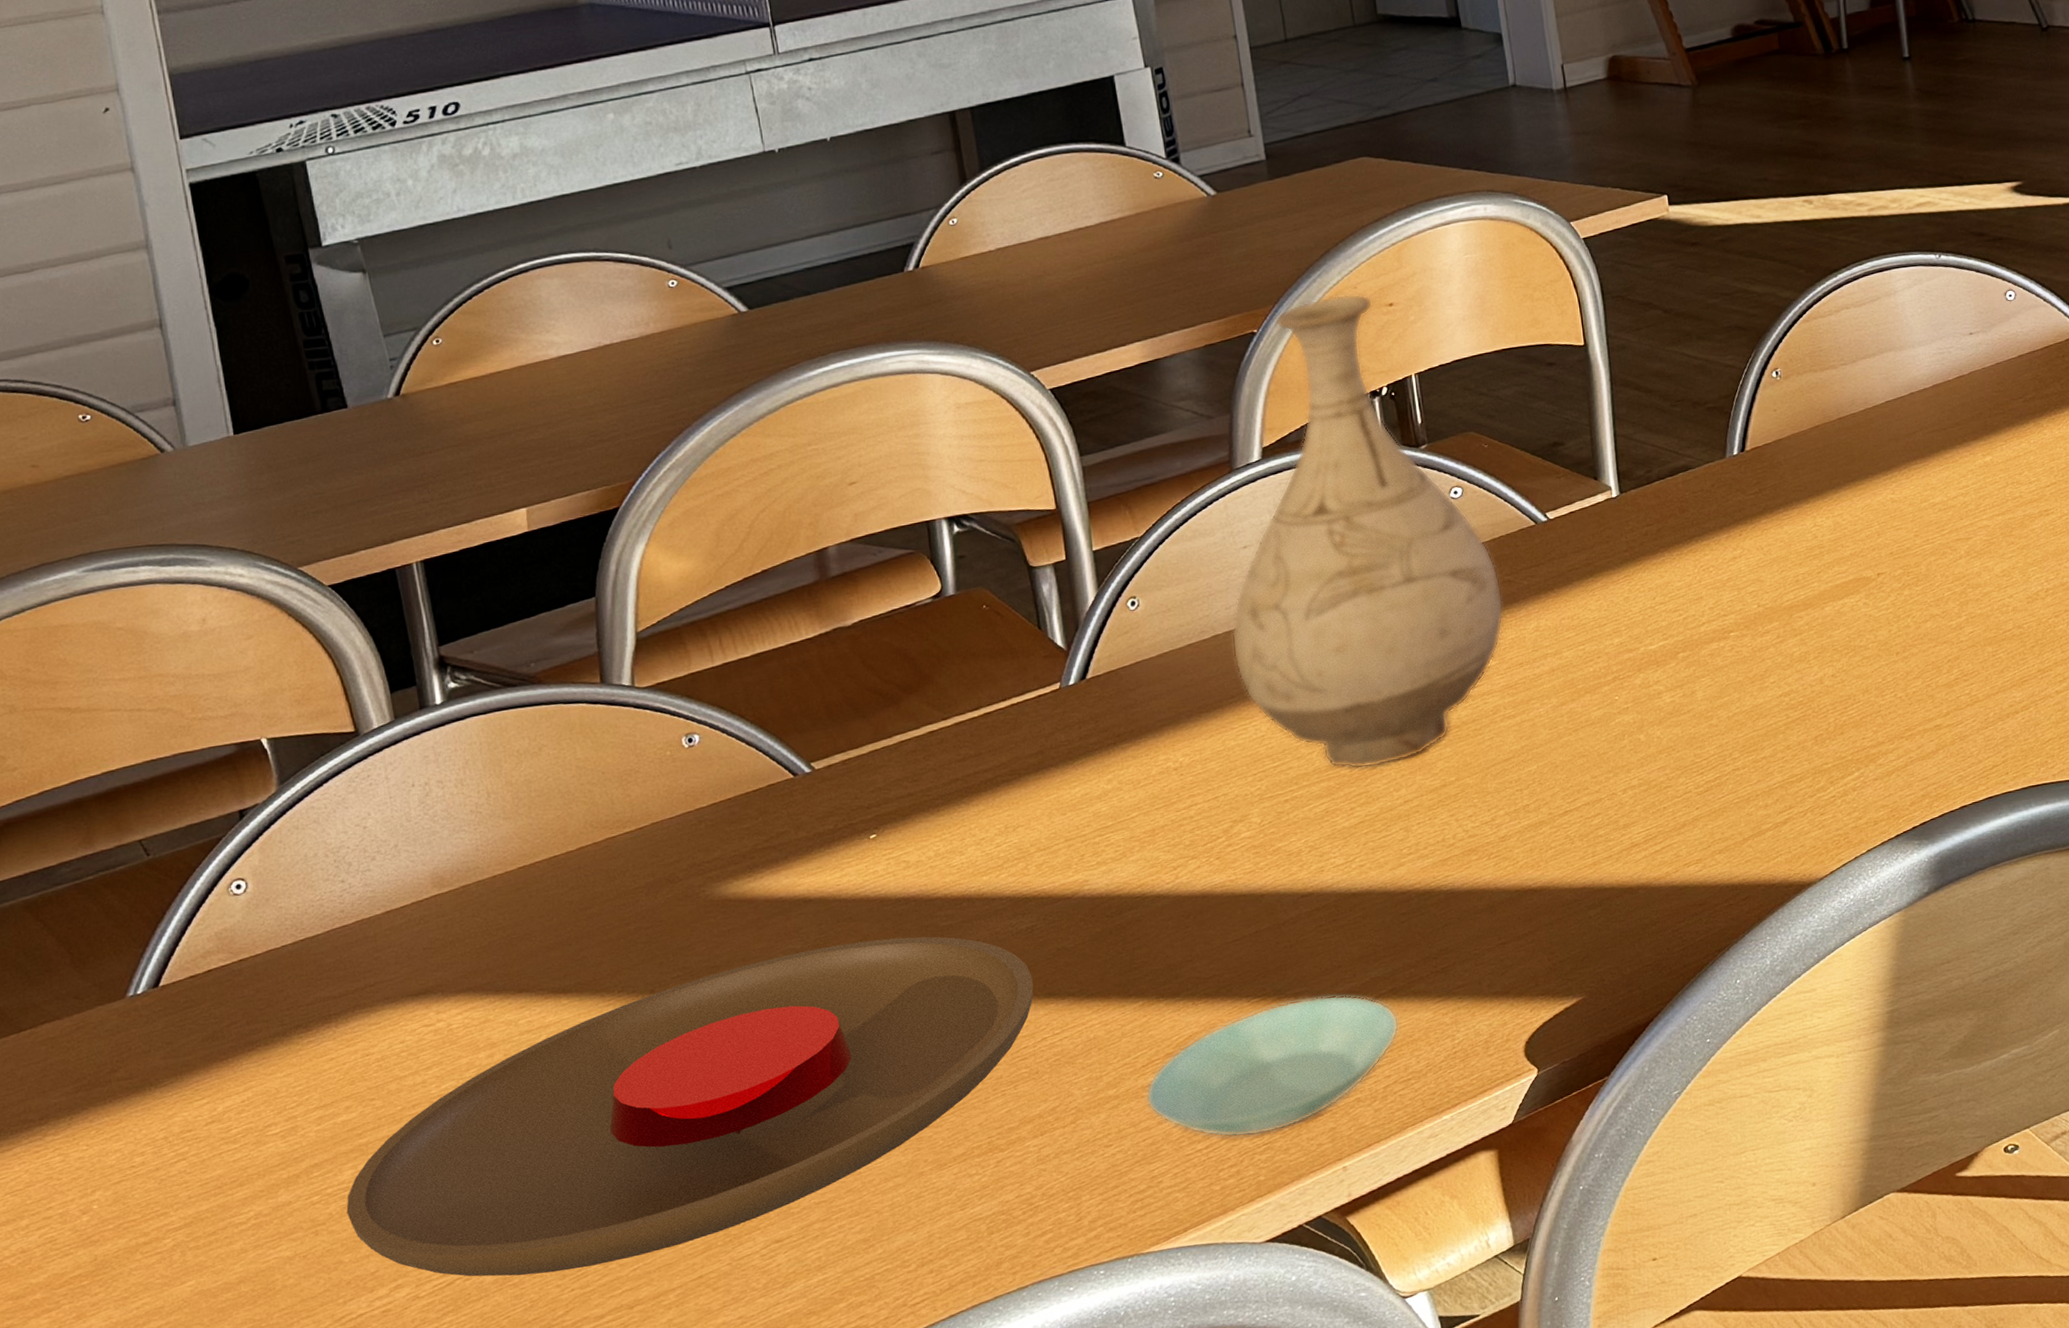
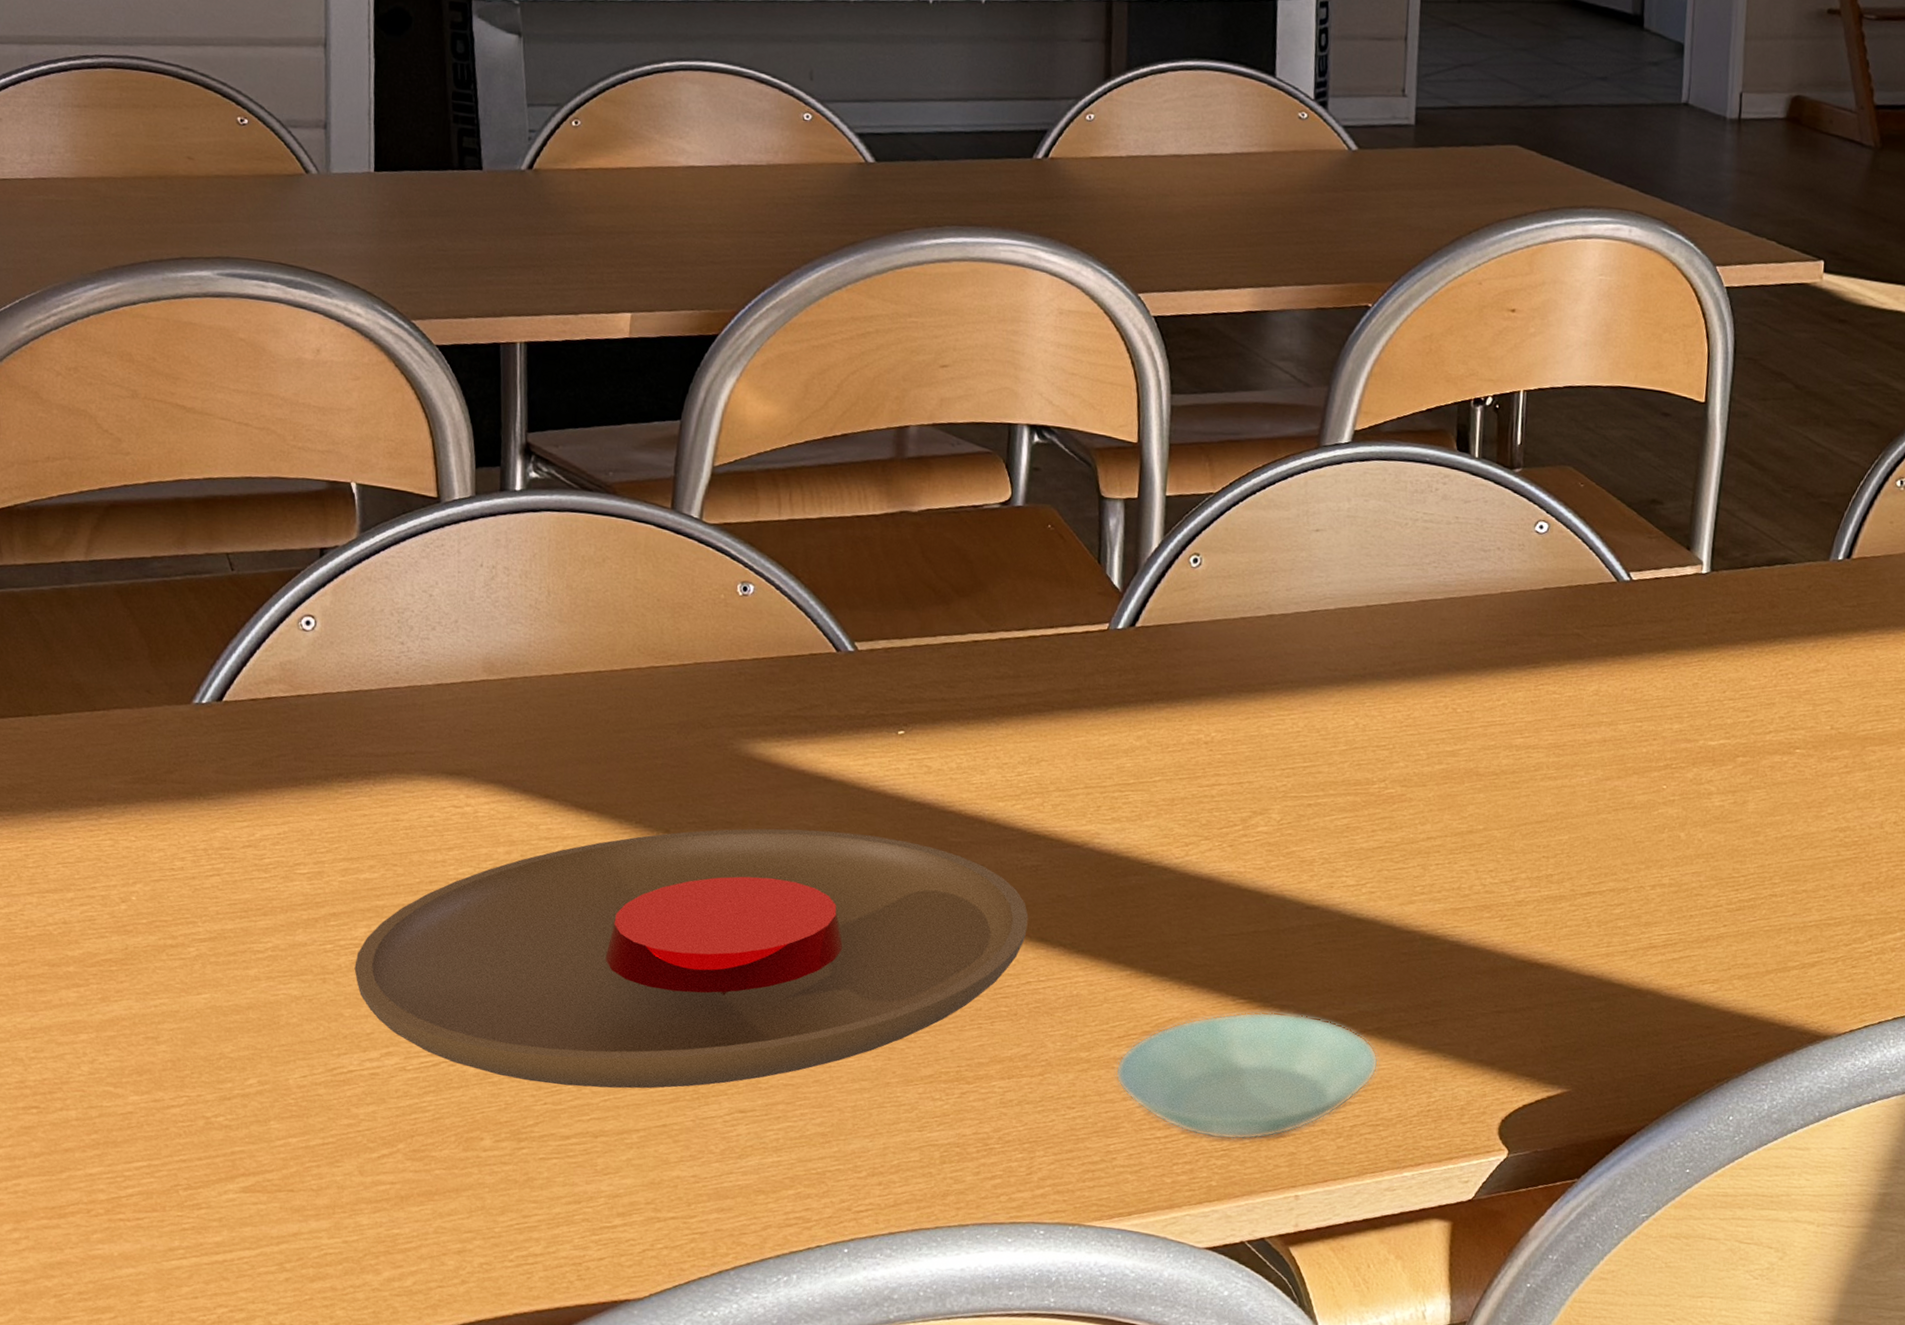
vase: present [1231,293,1504,769] -> none [1285,286,1569,795]

